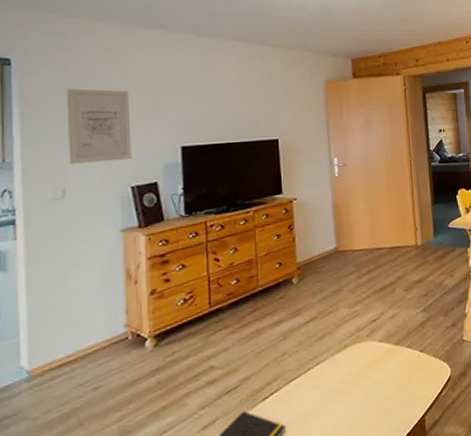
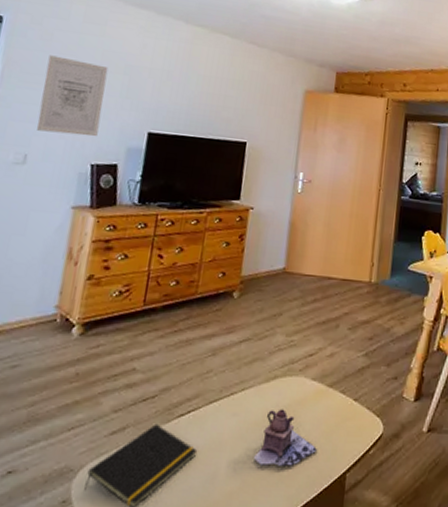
teapot: none [338,373,396,426] -> present [252,409,318,466]

